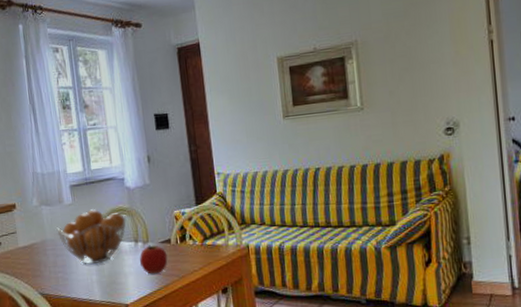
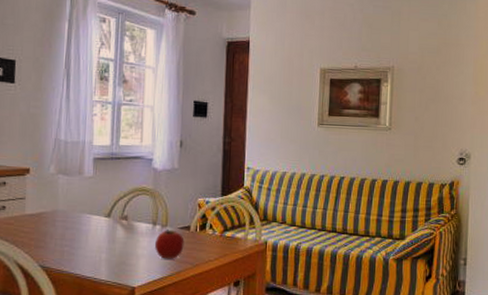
fruit basket: present [56,209,126,264] -> none [71,185,148,243]

